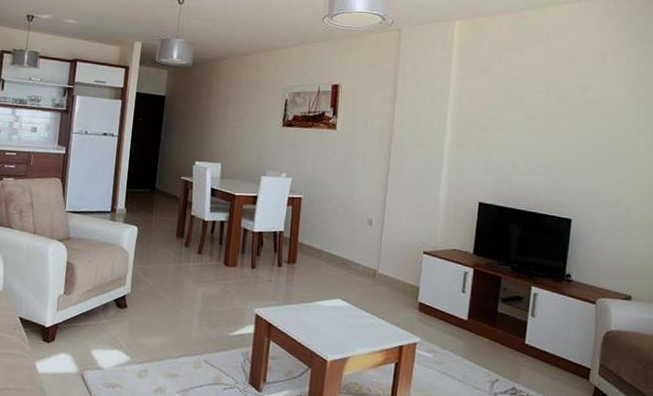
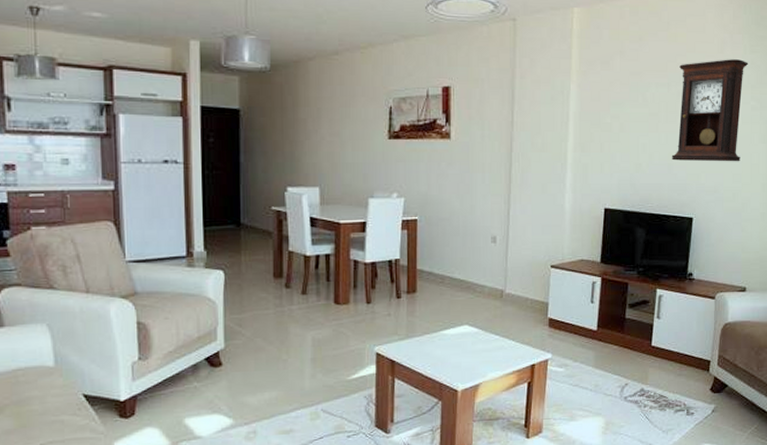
pendulum clock: none [549,69,633,168] -> present [671,59,749,162]

